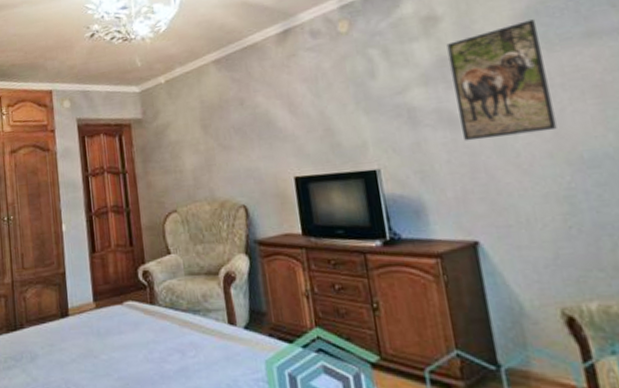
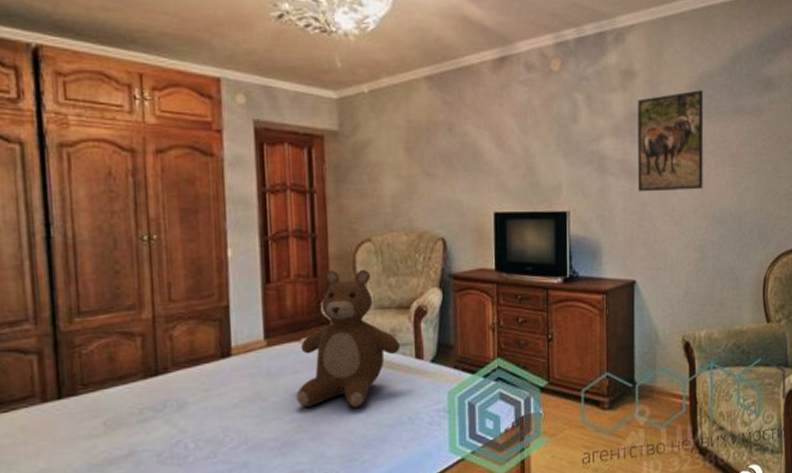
bear: none [122,239,212,371] -> present [296,270,400,409]

